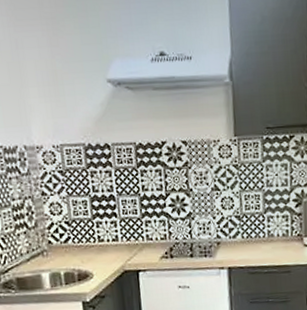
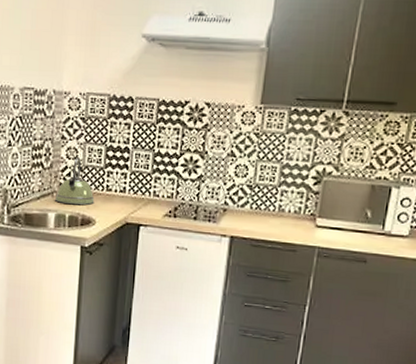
kettle: none [46,211,88,262] -> present [55,156,95,206]

